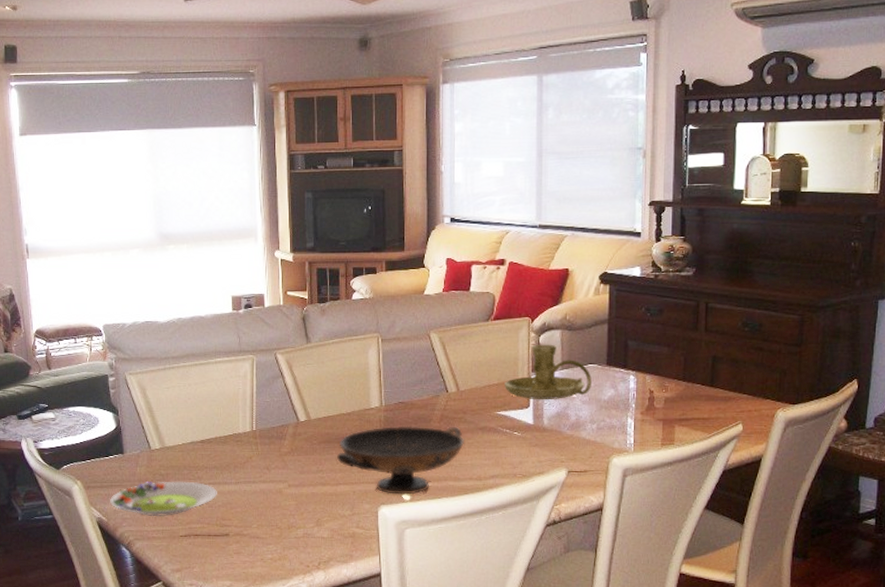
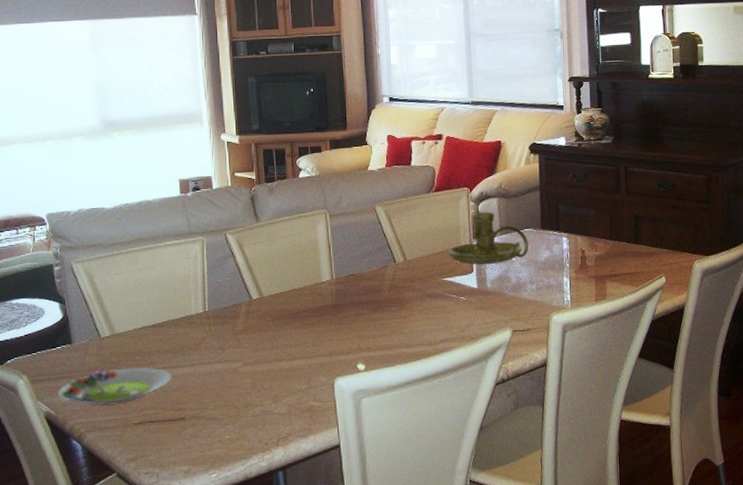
decorative bowl: present [336,425,464,495] -> none [290,294,414,366]

